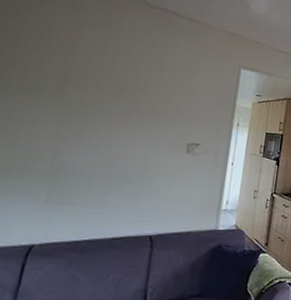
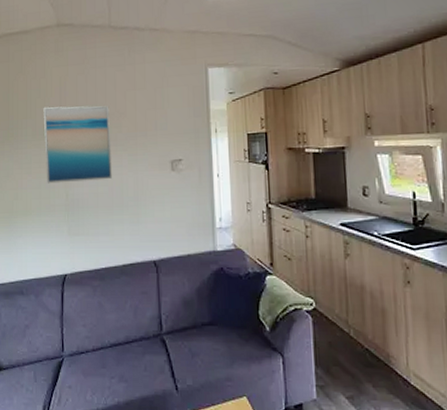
wall art: none [27,61,128,151] -> present [43,106,112,184]

